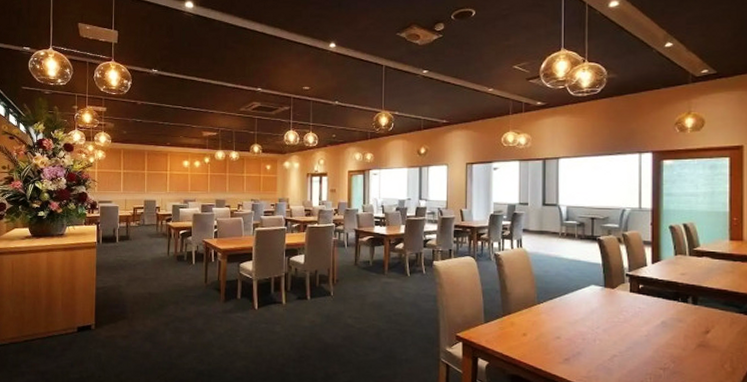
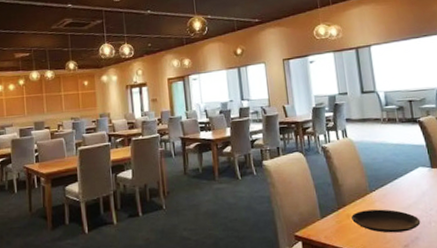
plate: none [514,320,585,346] -> present [350,209,421,233]

